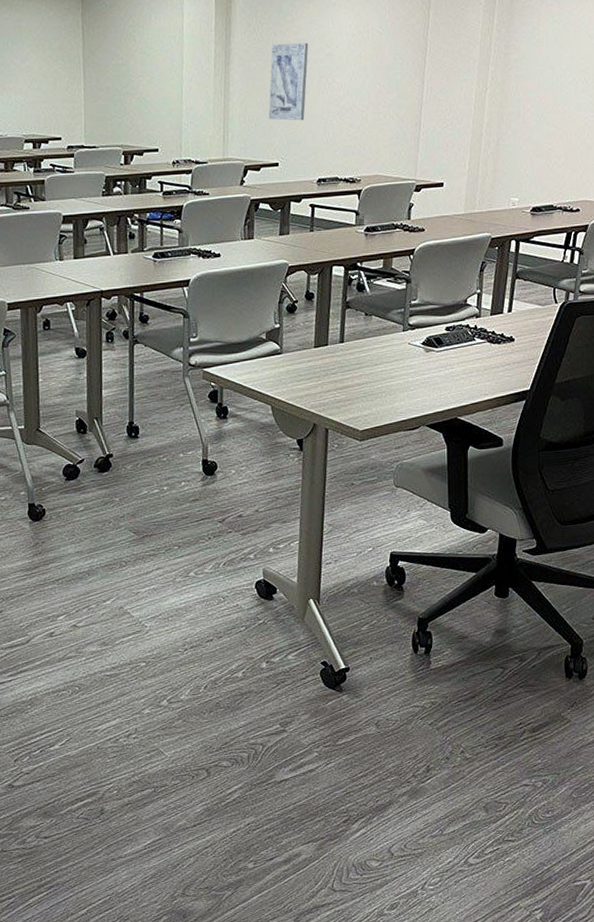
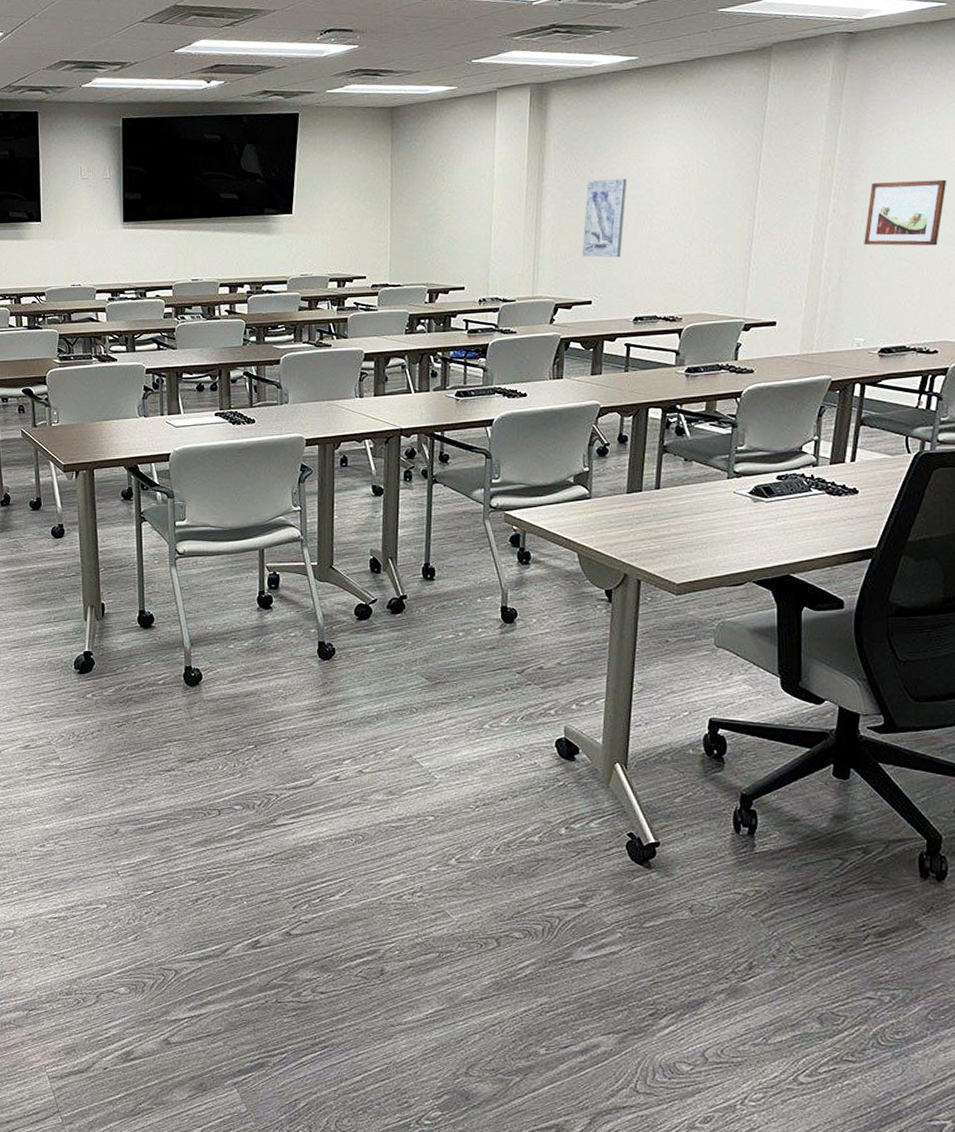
wall art: none [518,50,588,113] -> present [864,179,947,246]

